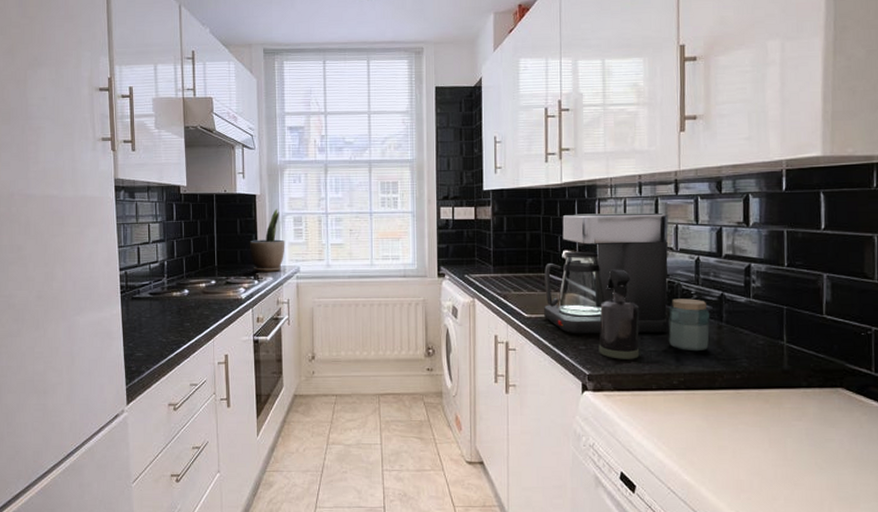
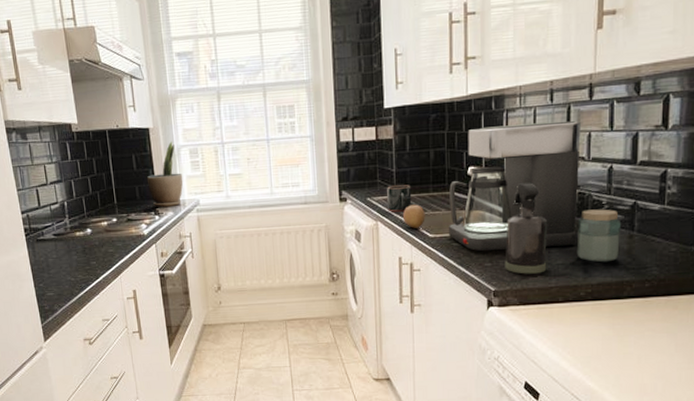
mug: none [483,264,508,290] -> present [386,185,412,212]
fruit: none [499,284,521,307] -> present [402,204,425,228]

